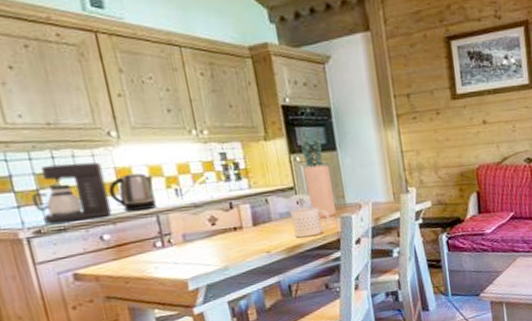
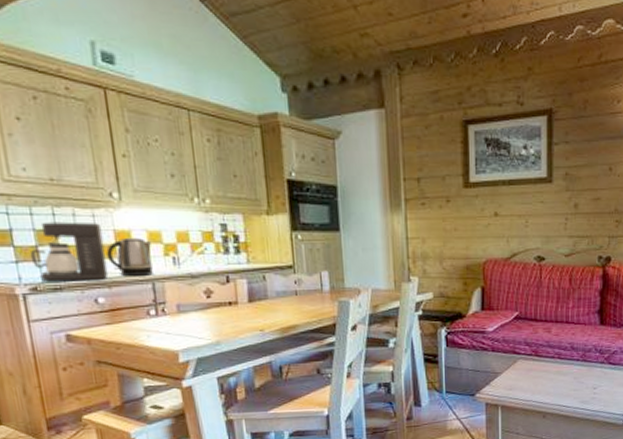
mug: present [289,207,330,238] -> none [286,288,327,319]
vase: present [301,128,337,219] -> none [304,206,335,301]

